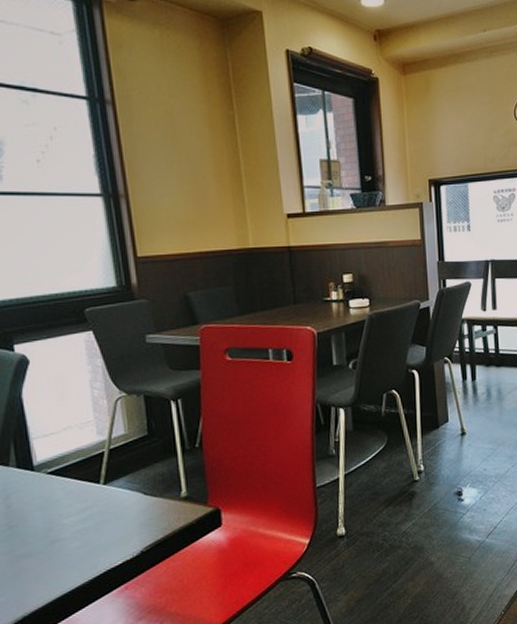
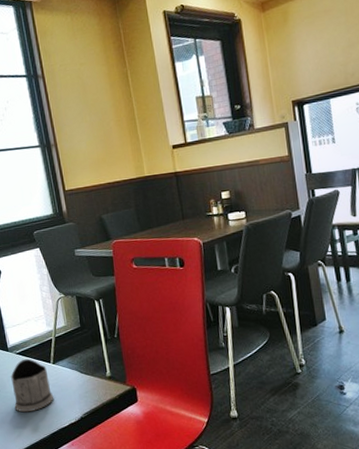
tea glass holder: none [36,479,103,553] -> present [11,358,54,413]

